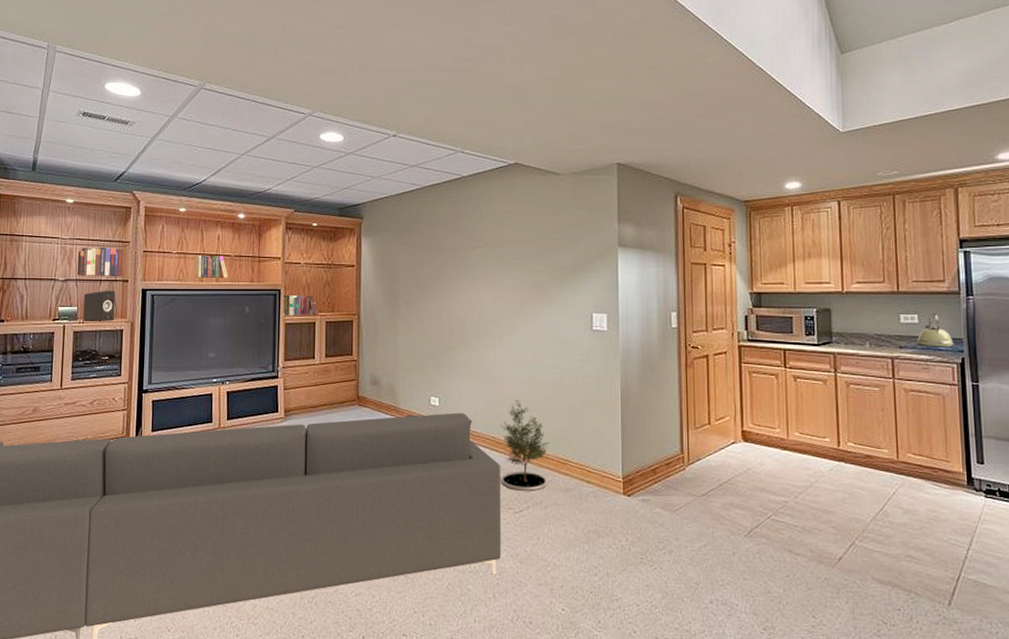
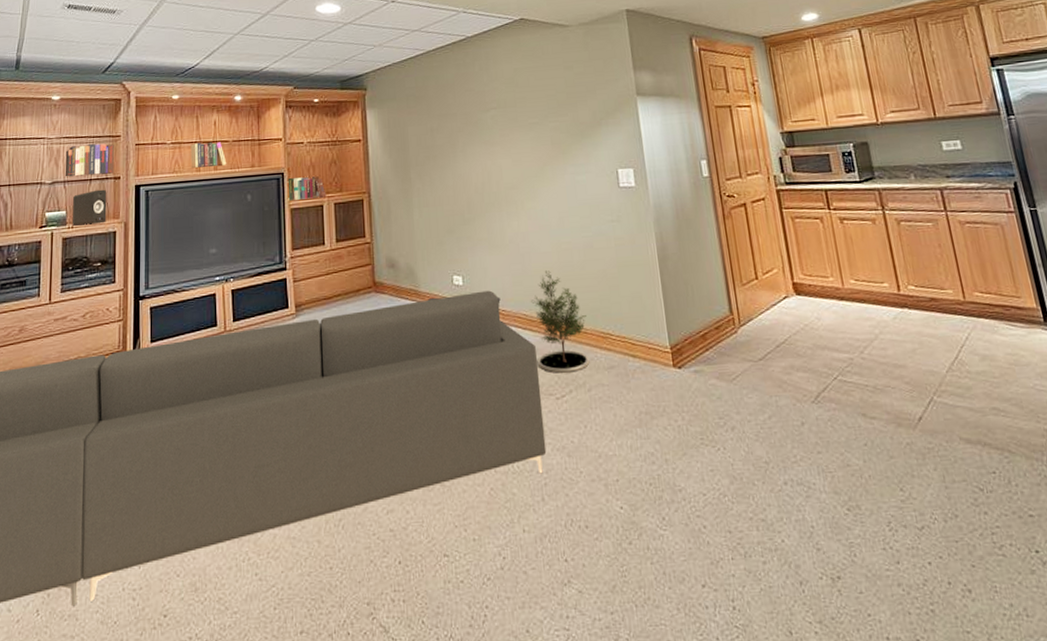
kettle: present [916,313,954,347] -> none [963,137,1004,174]

